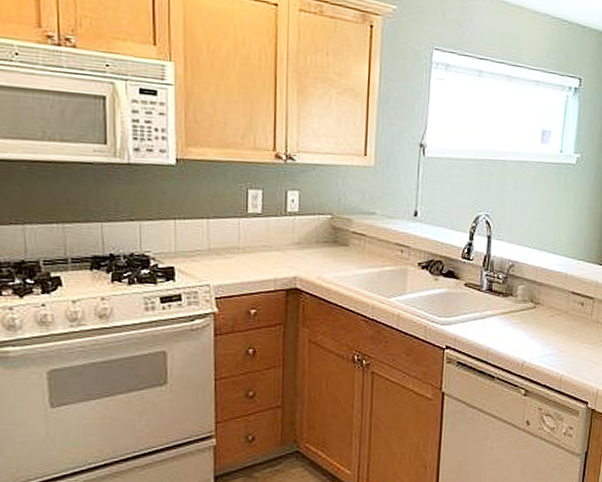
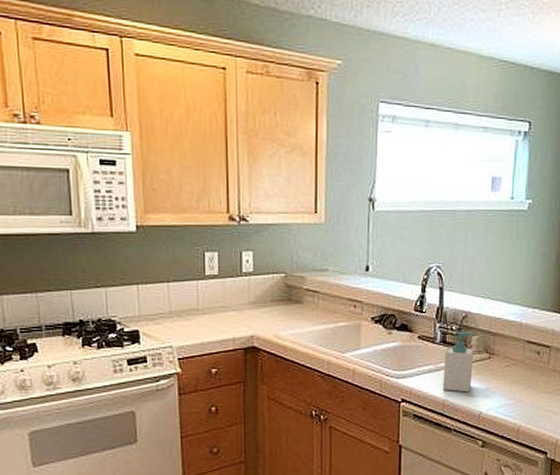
soap bottle: none [487,279,521,341] -> present [442,331,475,393]

